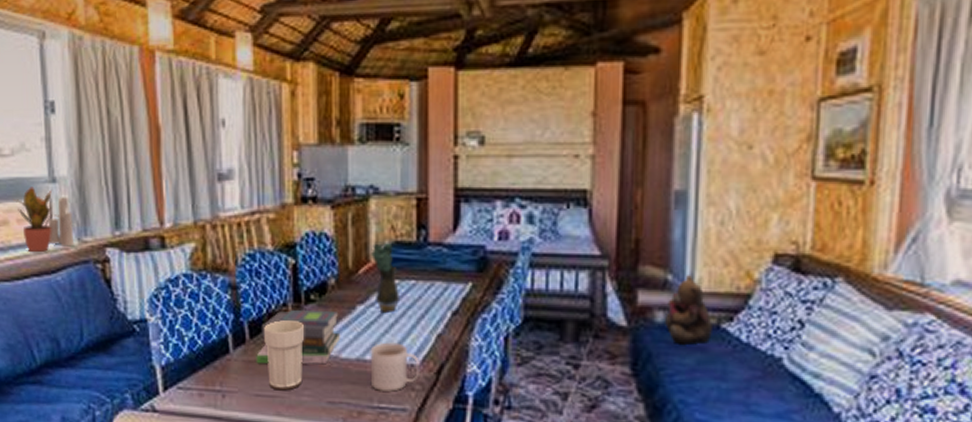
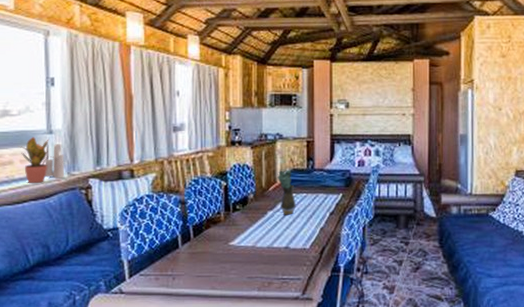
books: present [256,310,341,365] -> none [198,216,257,255]
cup: present [264,319,305,391] -> none [204,223,232,272]
mug: present [370,342,420,393] -> none [276,234,309,268]
teddy bear: present [665,275,713,345] -> none [458,184,484,226]

